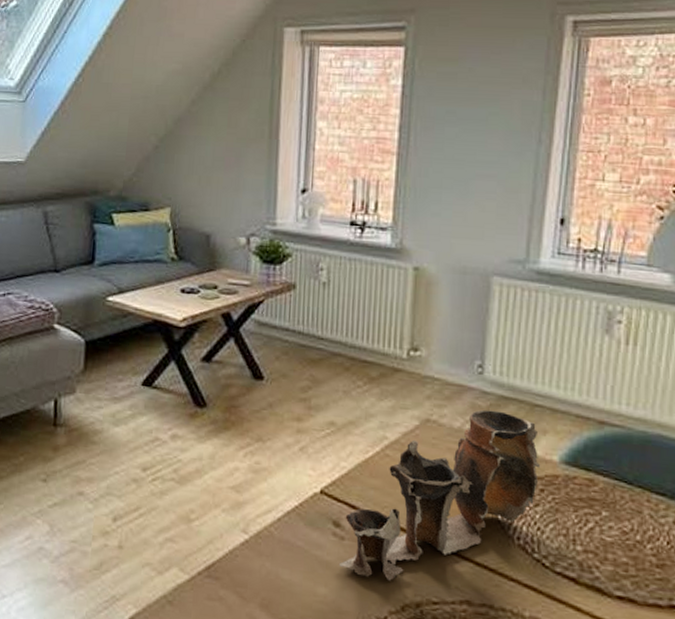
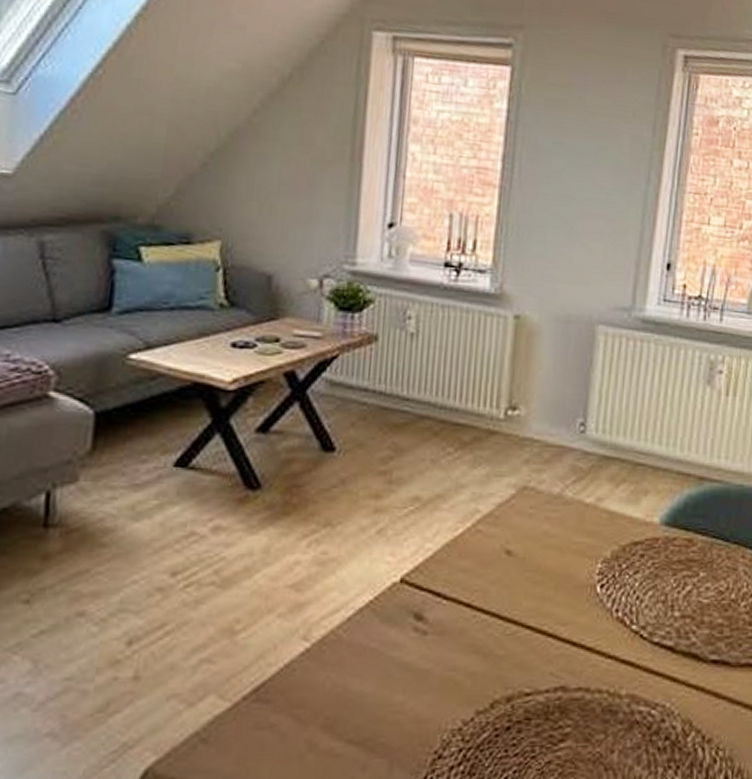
pottery set: present [338,410,541,581] -> none [419,472,642,676]

